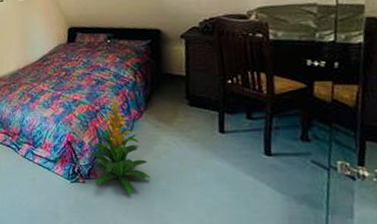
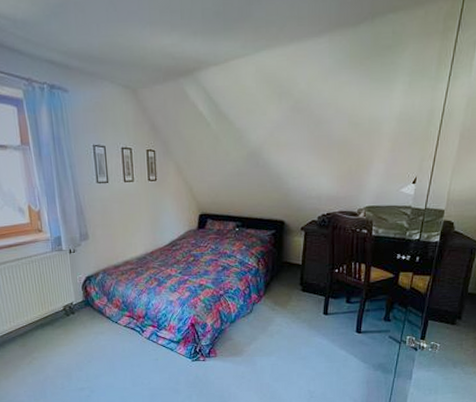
indoor plant: present [91,97,150,196] -> none [213,282,263,370]

